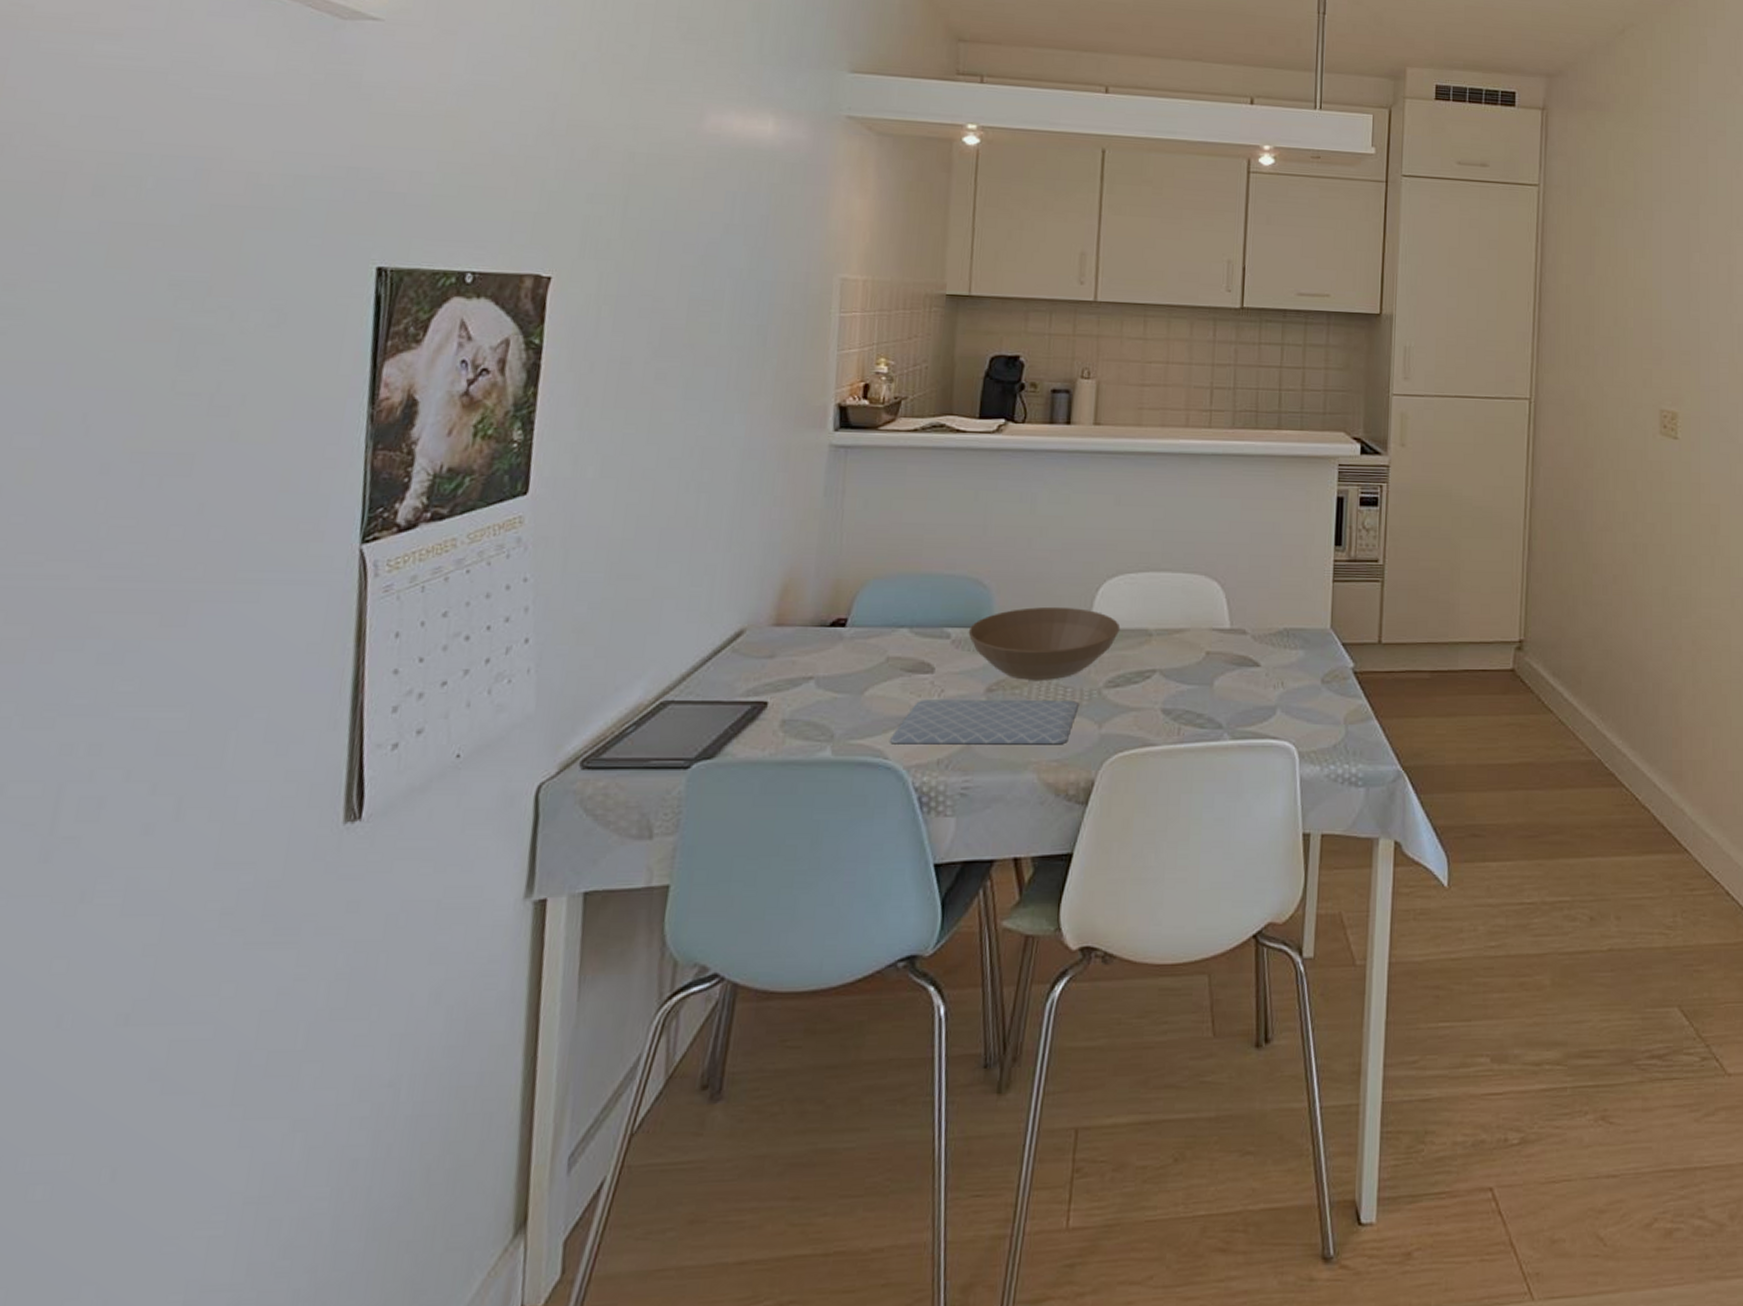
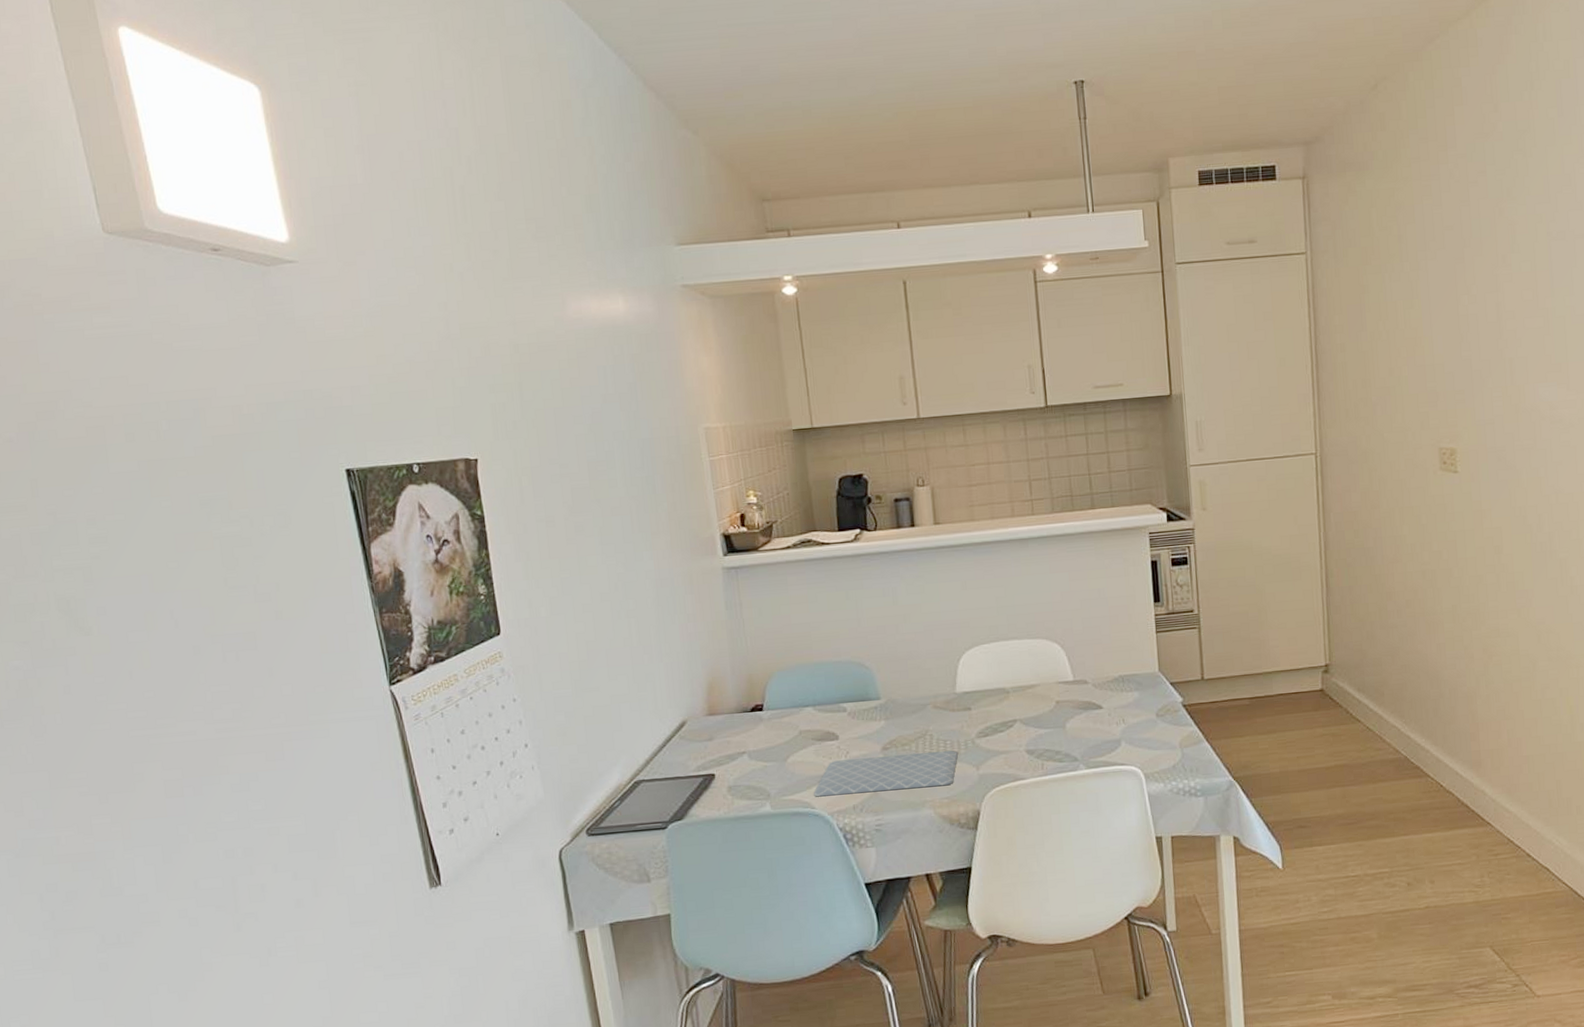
bowl: present [968,606,1121,680] -> none [860,677,983,738]

